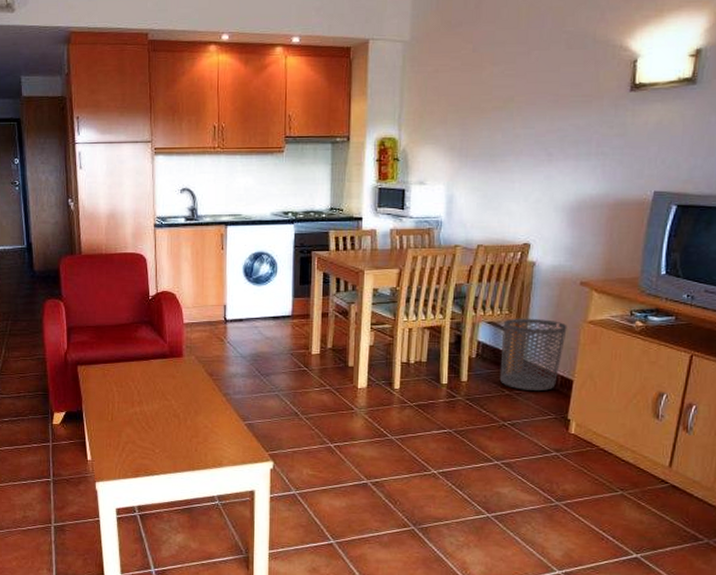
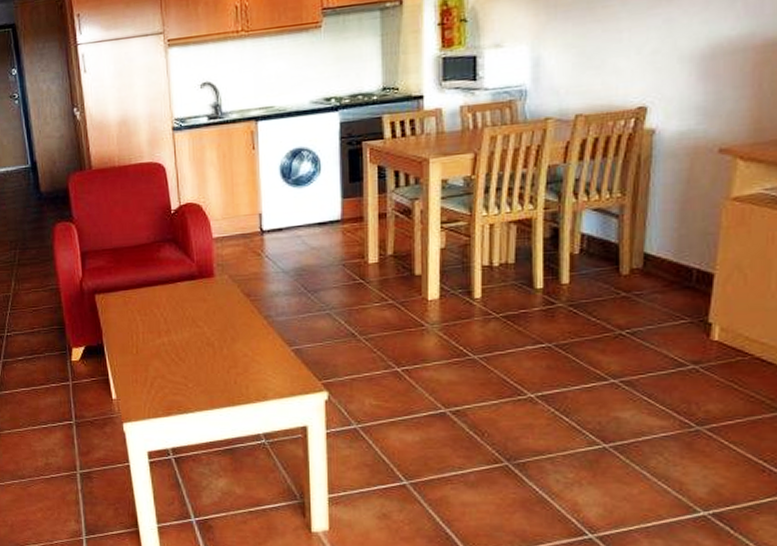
waste bin: present [499,318,567,391] -> none [612,199,703,290]

